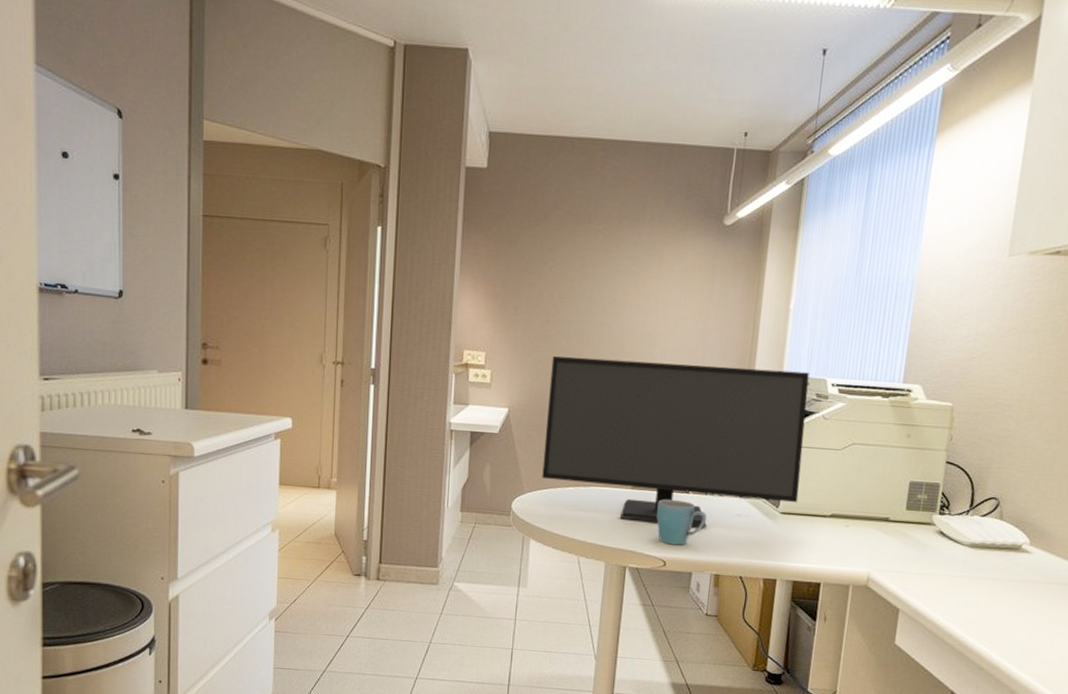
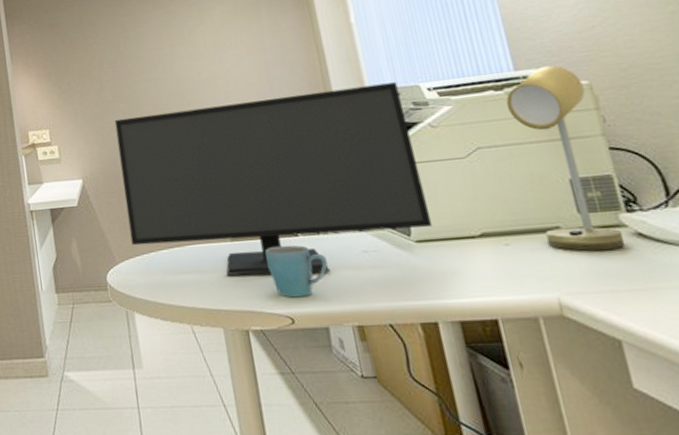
desk lamp: none [876,384,948,541] -> present [506,65,626,251]

